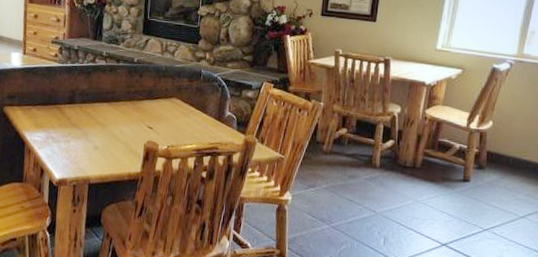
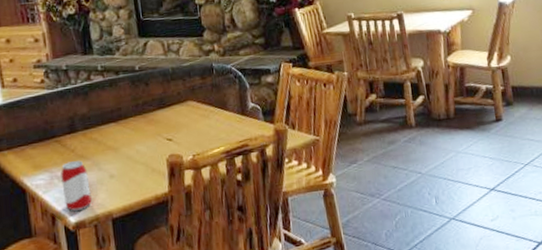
beverage can: none [53,127,77,170] -> present [61,160,92,211]

